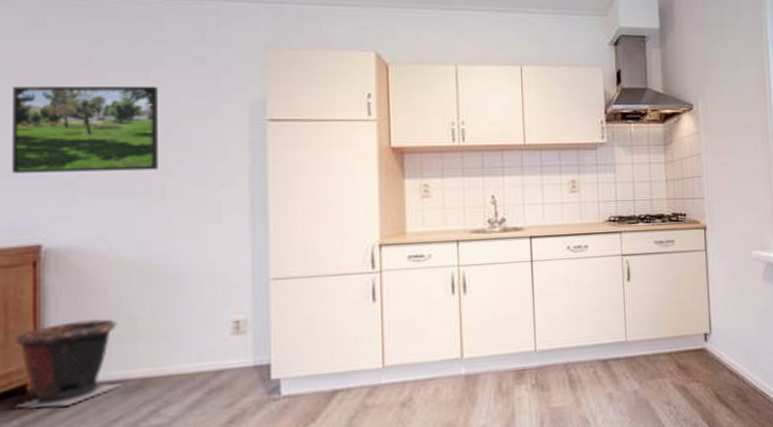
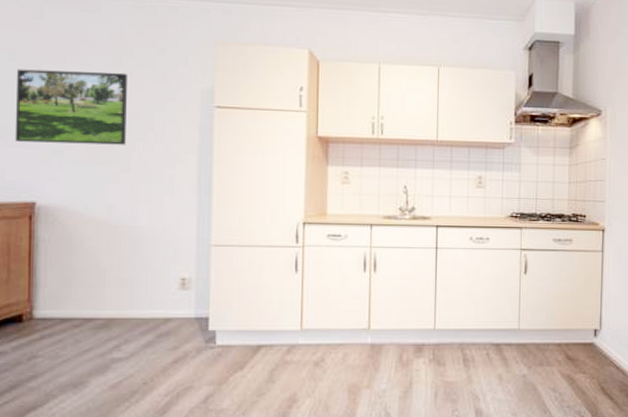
waste bin: present [14,318,127,409] -> none [13,267,97,334]

